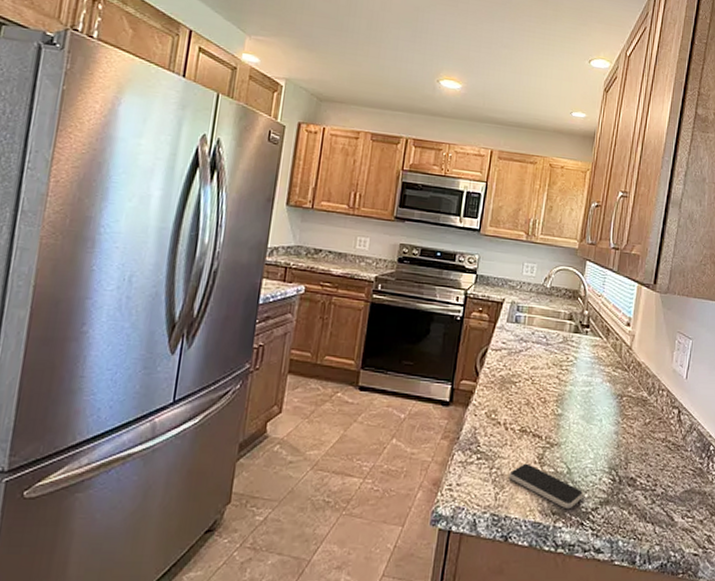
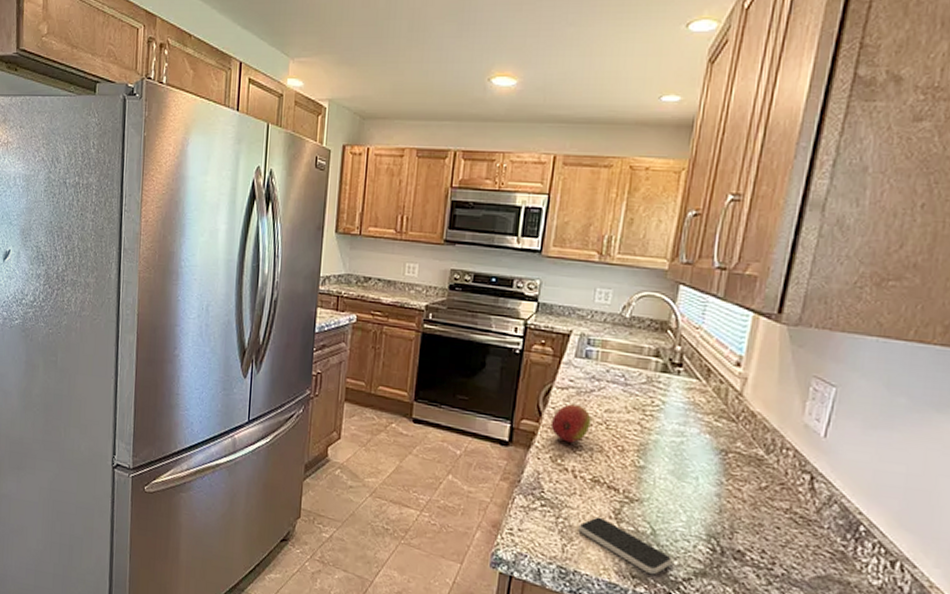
fruit: none [486,364,520,398] -> present [550,404,591,443]

